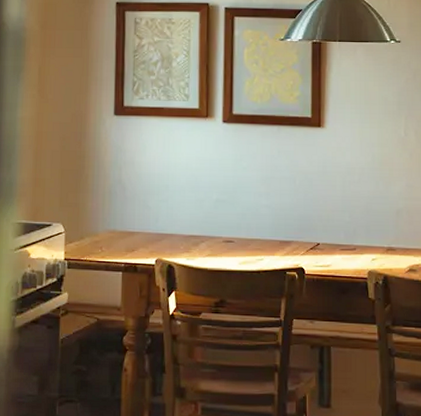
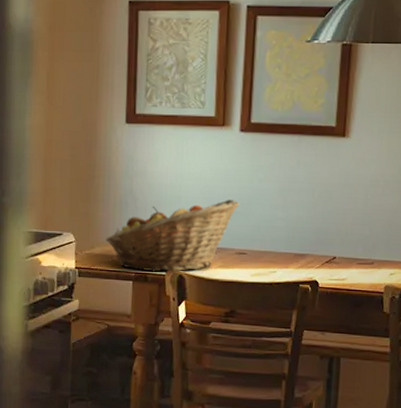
fruit basket: none [95,188,225,262] -> present [106,199,240,272]

